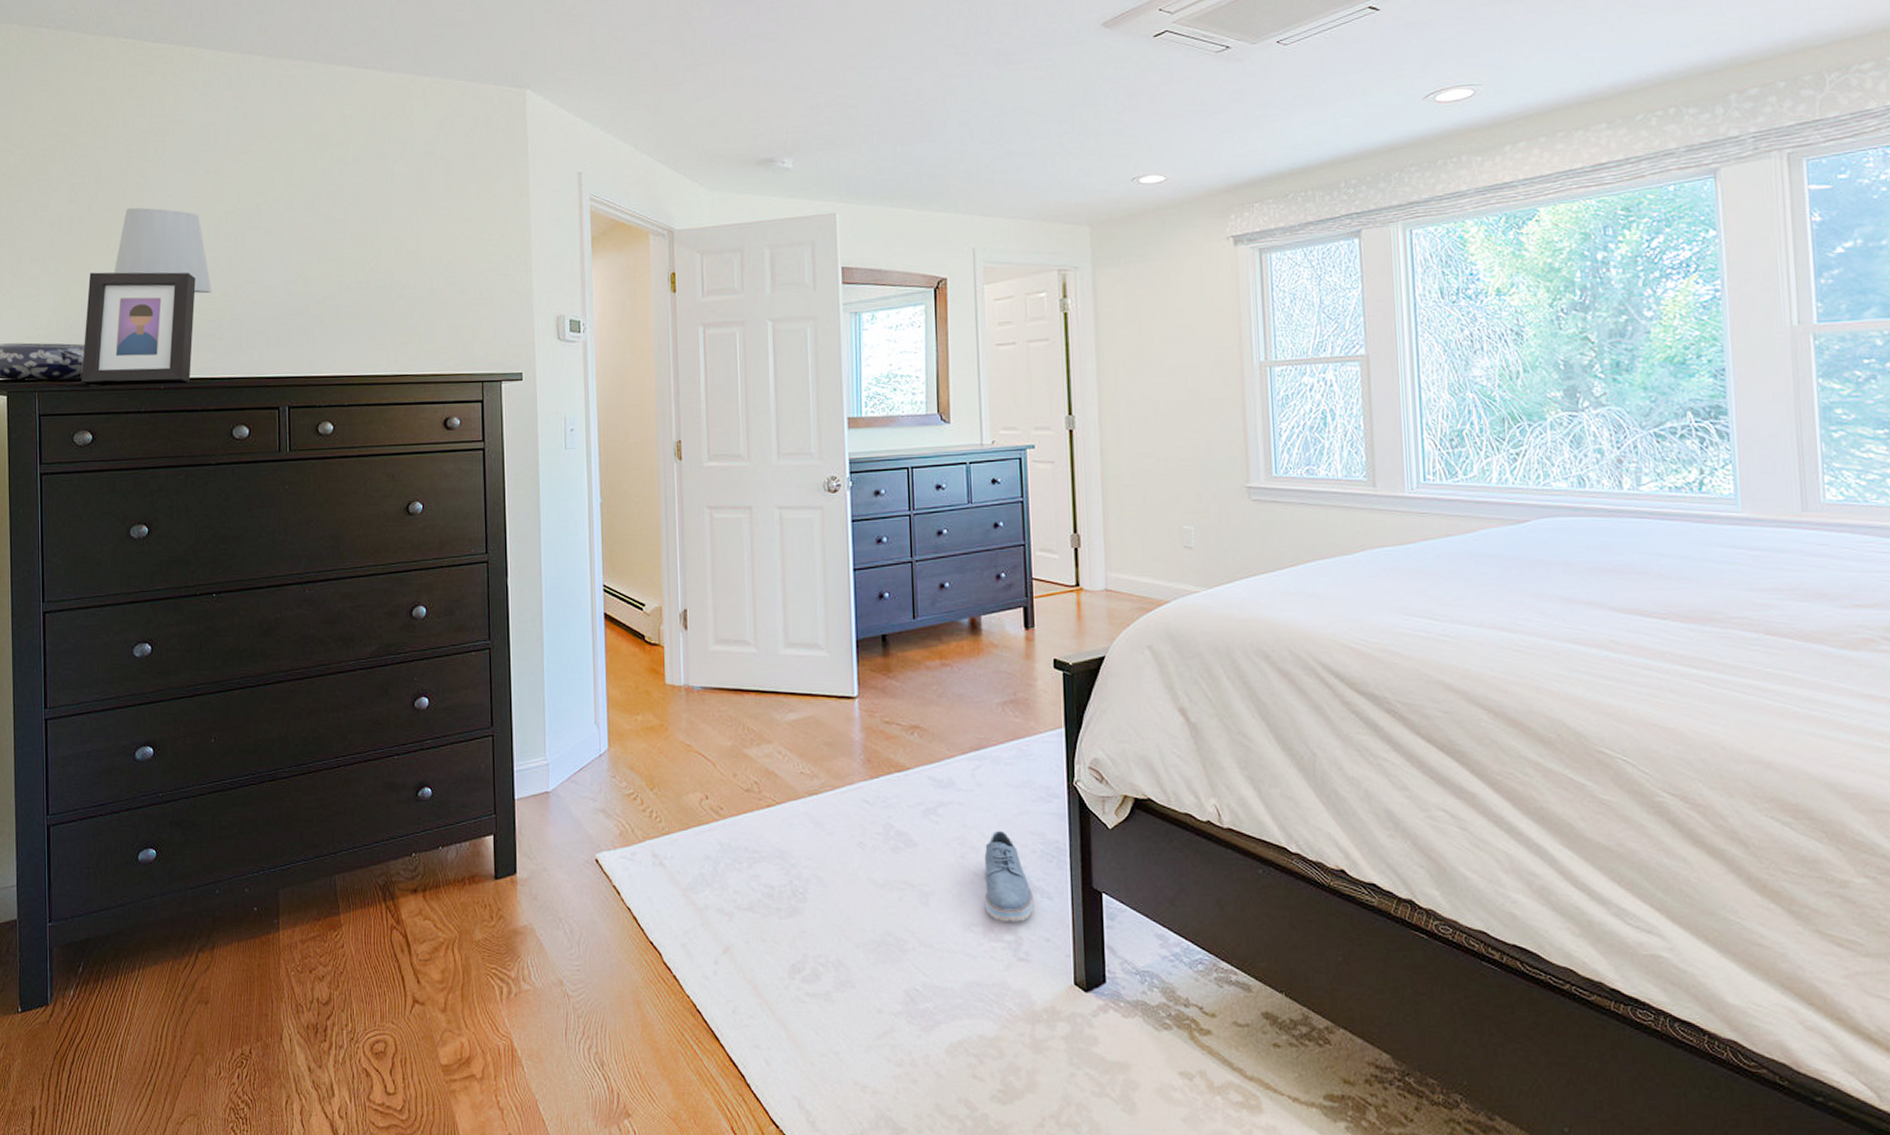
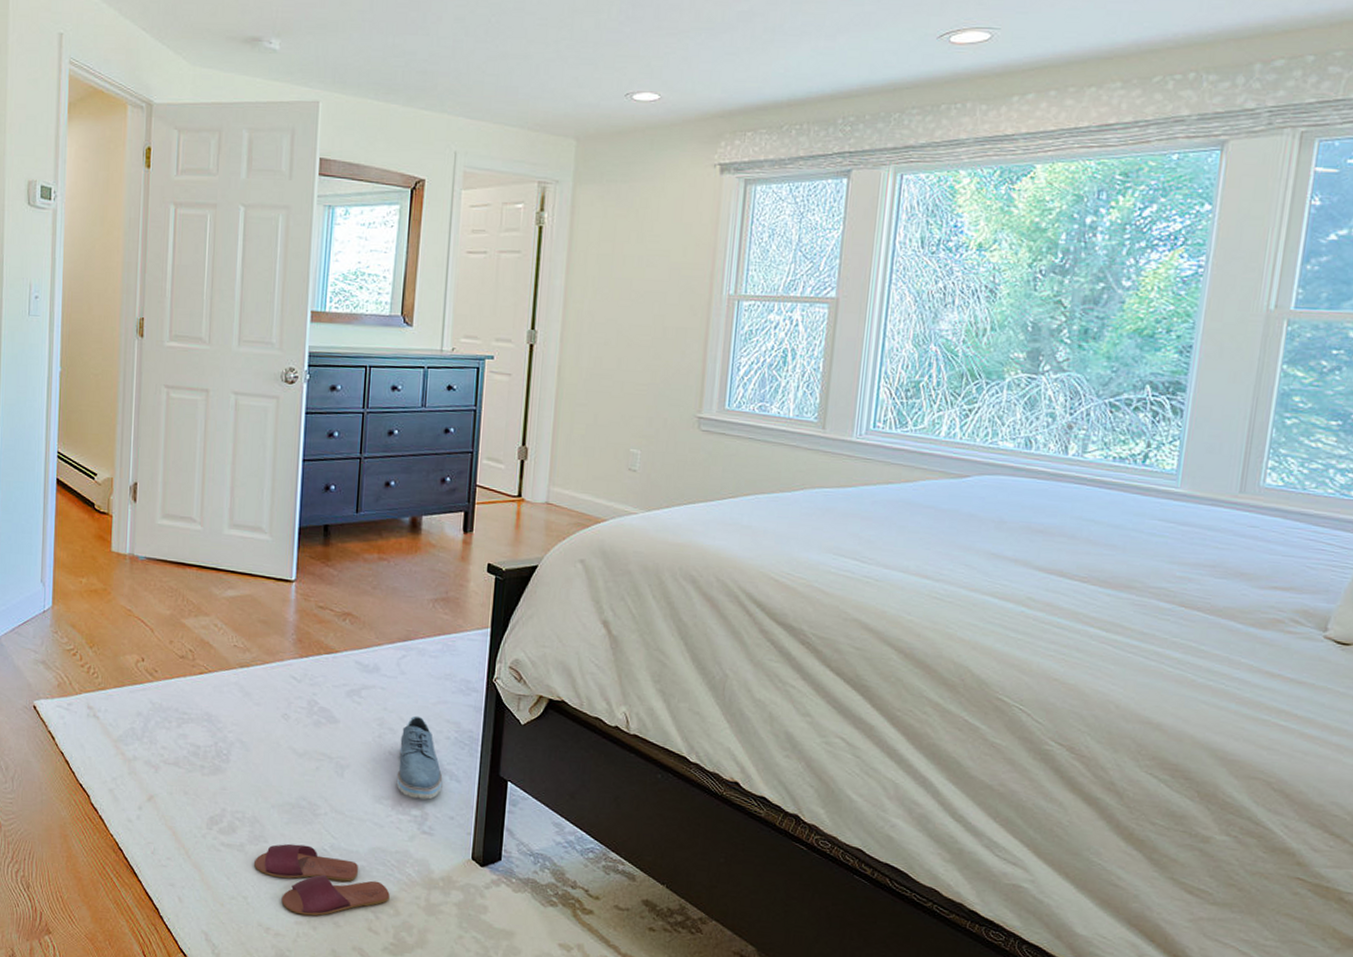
slippers: none [843,986,992,1067] -> present [254,843,390,916]

